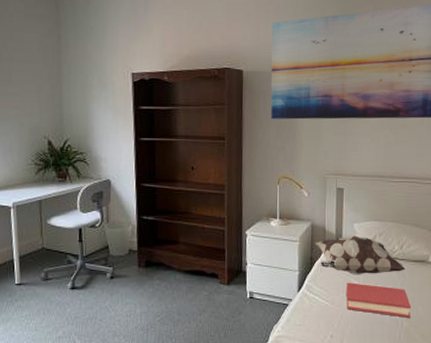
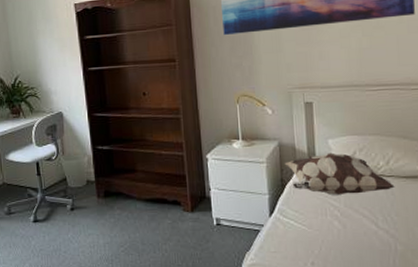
hardback book: present [346,282,411,318] -> none [325,204,406,241]

